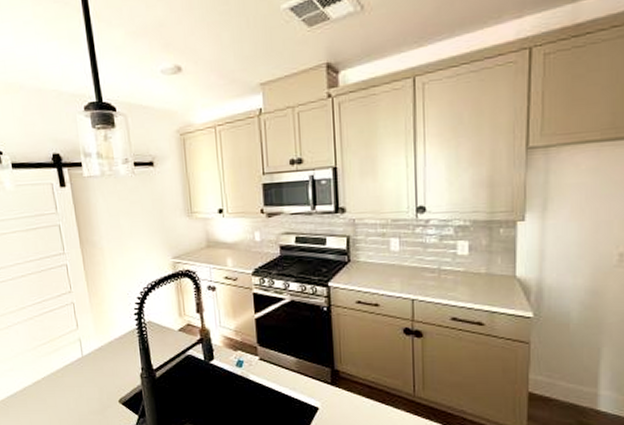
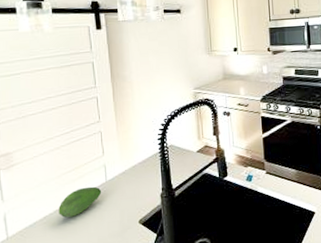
fruit: none [37,361,79,390] -> present [58,186,102,218]

